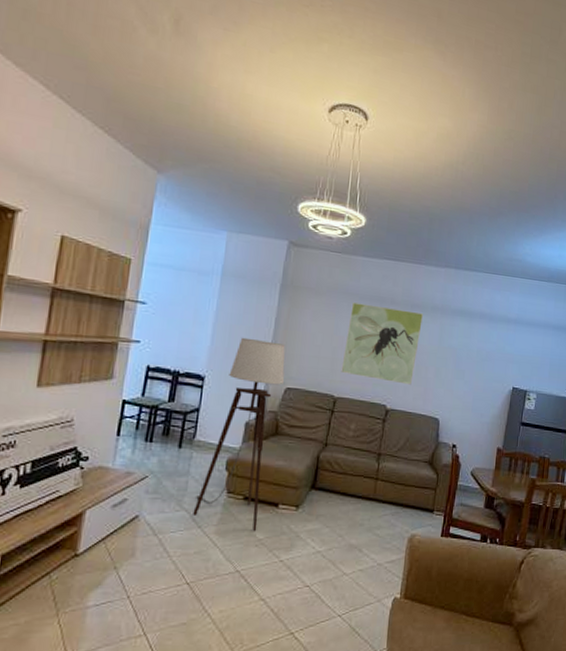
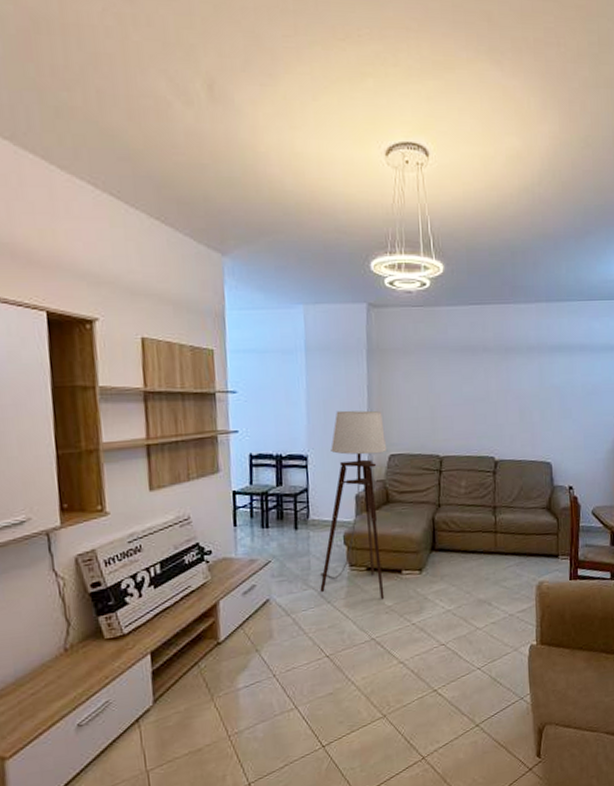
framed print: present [341,302,423,385] -> none [442,355,520,433]

